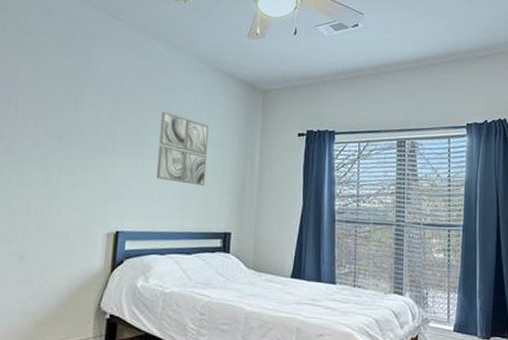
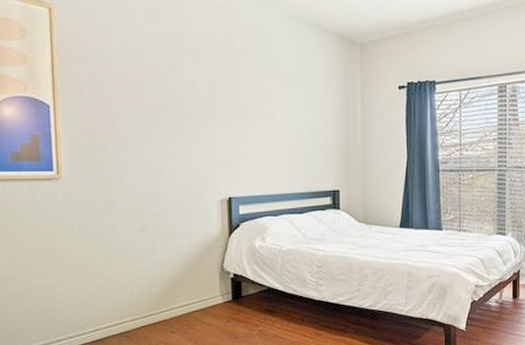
wall art: present [156,111,209,187] -> none [259,73,310,147]

